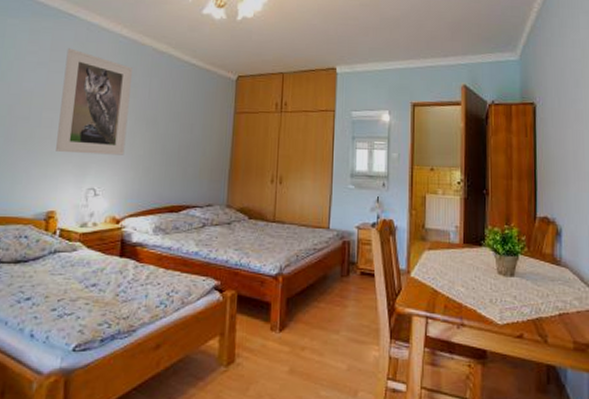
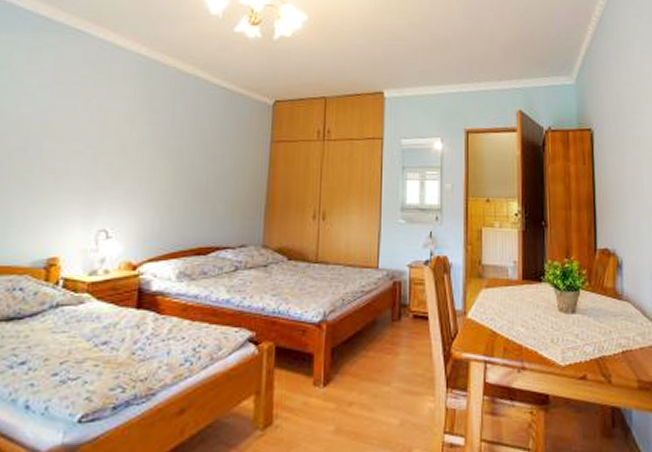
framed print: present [56,48,132,155] -> none [59,69,153,191]

